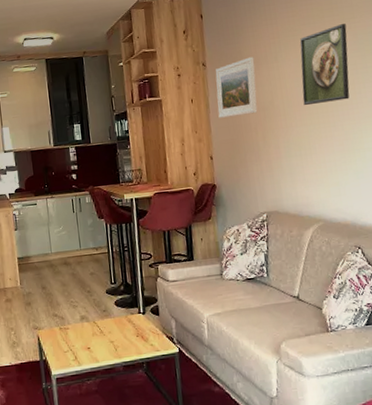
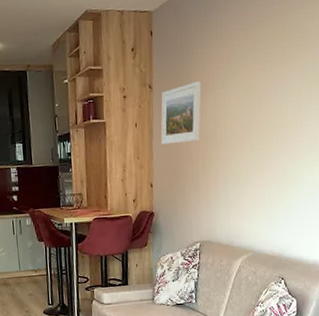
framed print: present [300,24,350,106] -> none [245,51,296,137]

